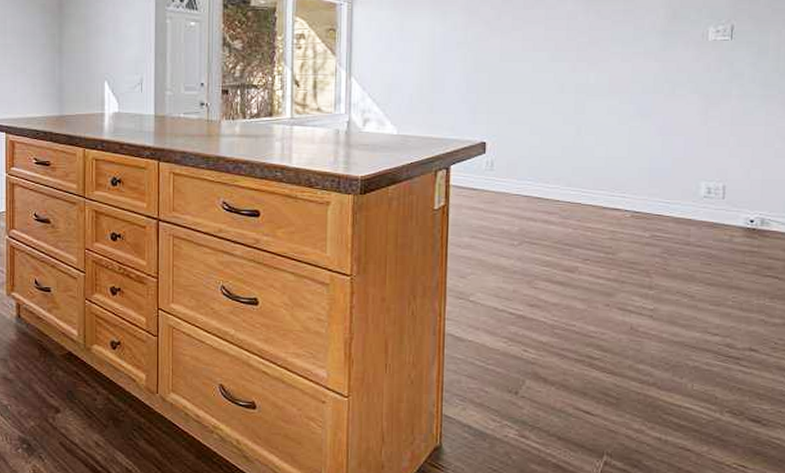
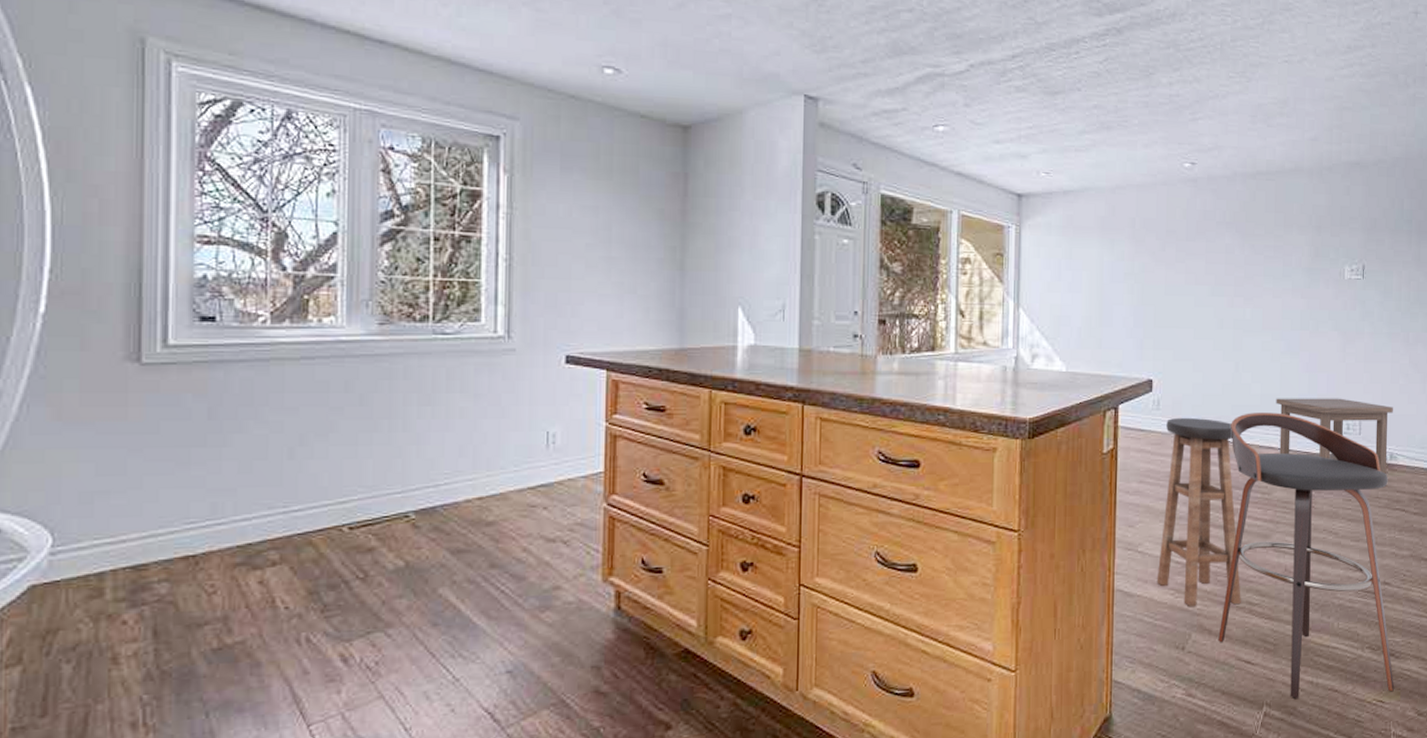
bar stool: none [489,178,580,358] -> present [1156,417,1241,607]
bar stool: none [554,175,761,458] -> present [1218,412,1395,699]
side table: none [623,161,766,239] -> present [1276,398,1393,474]

